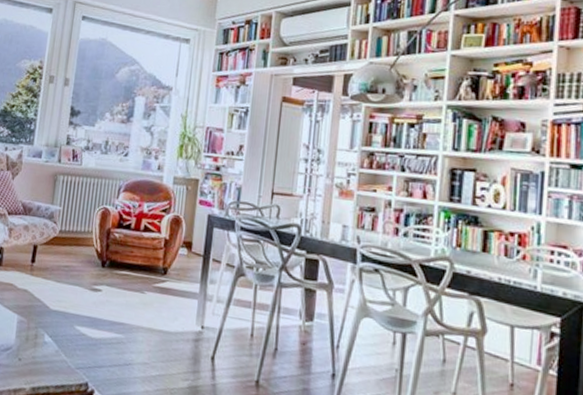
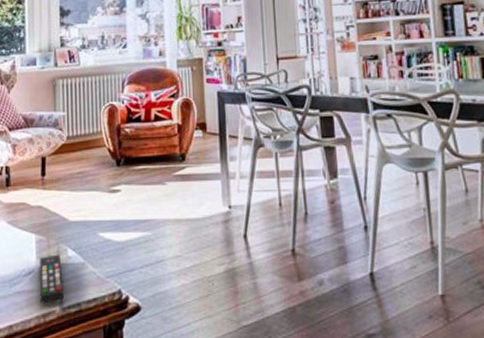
remote control: none [13,336,38,381] -> present [40,254,64,304]

